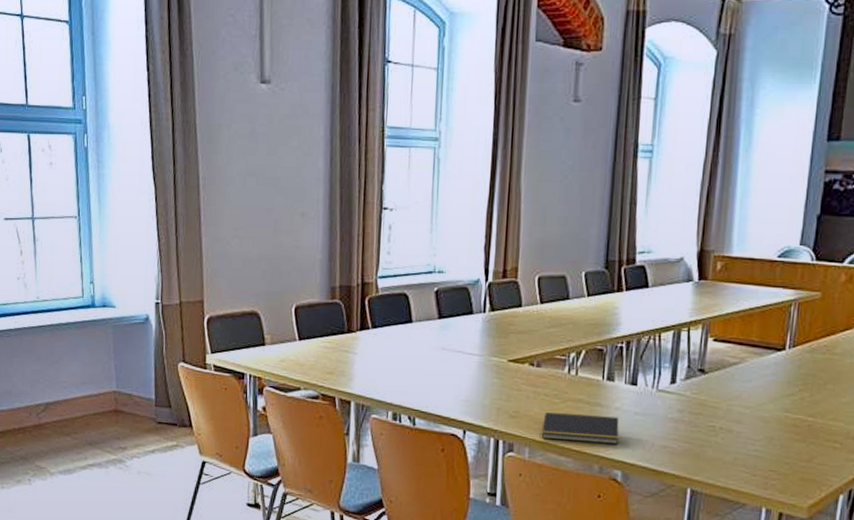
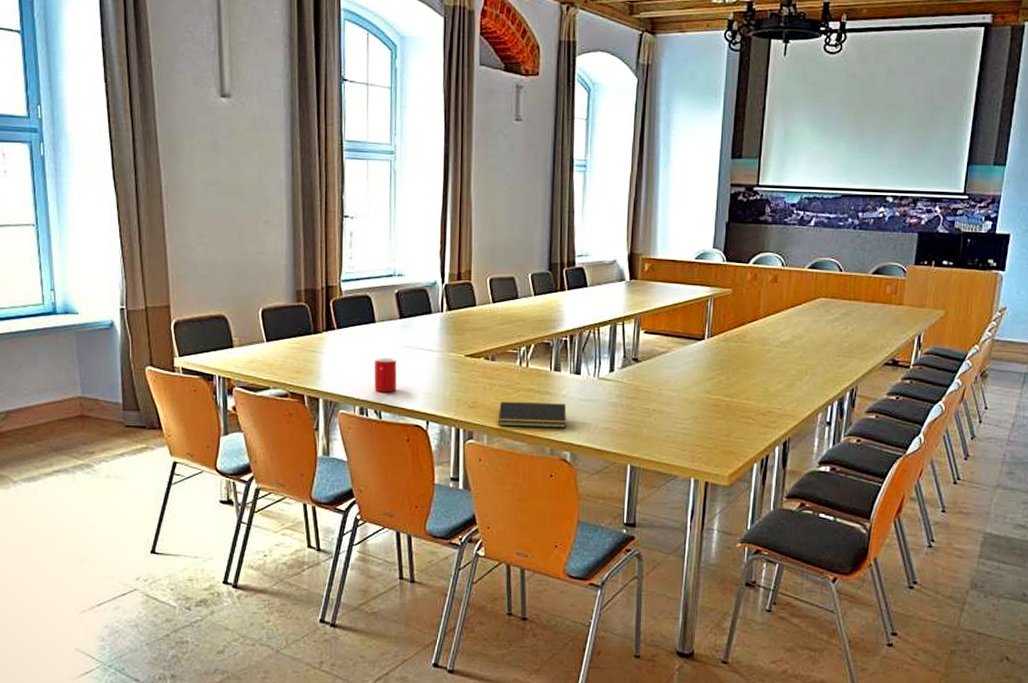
cup: none [409,360,434,398] -> present [374,357,397,393]

